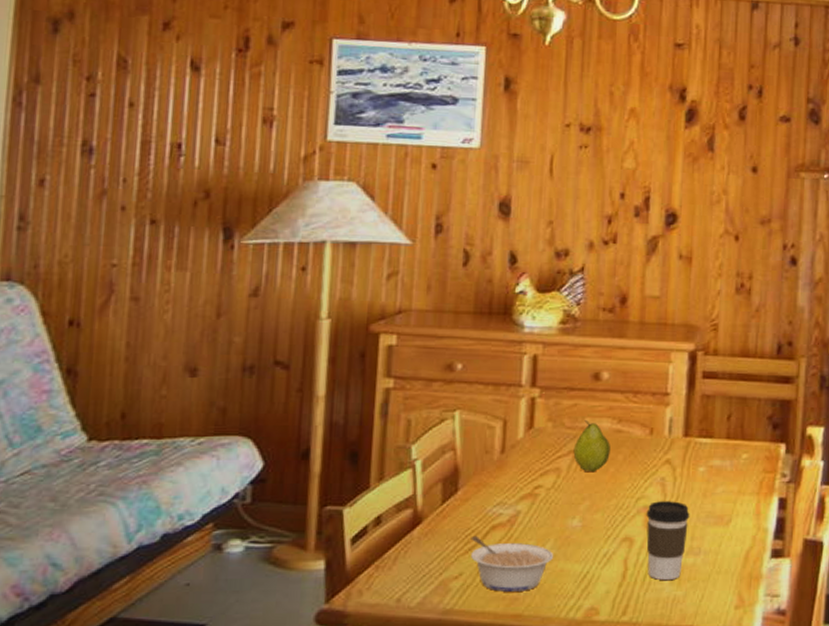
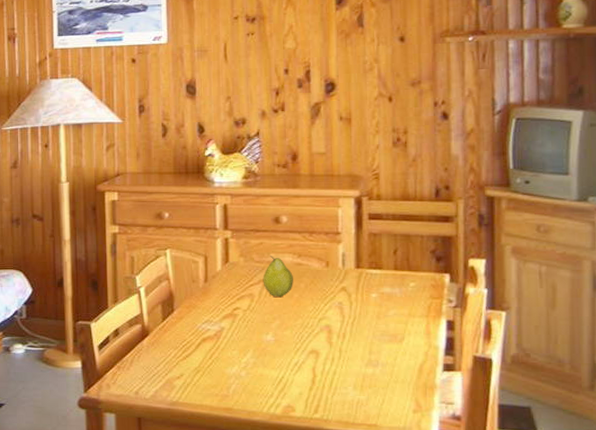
legume: present [471,535,554,592] -> none [187,345,254,390]
coffee cup: present [646,501,690,581] -> none [328,321,367,387]

